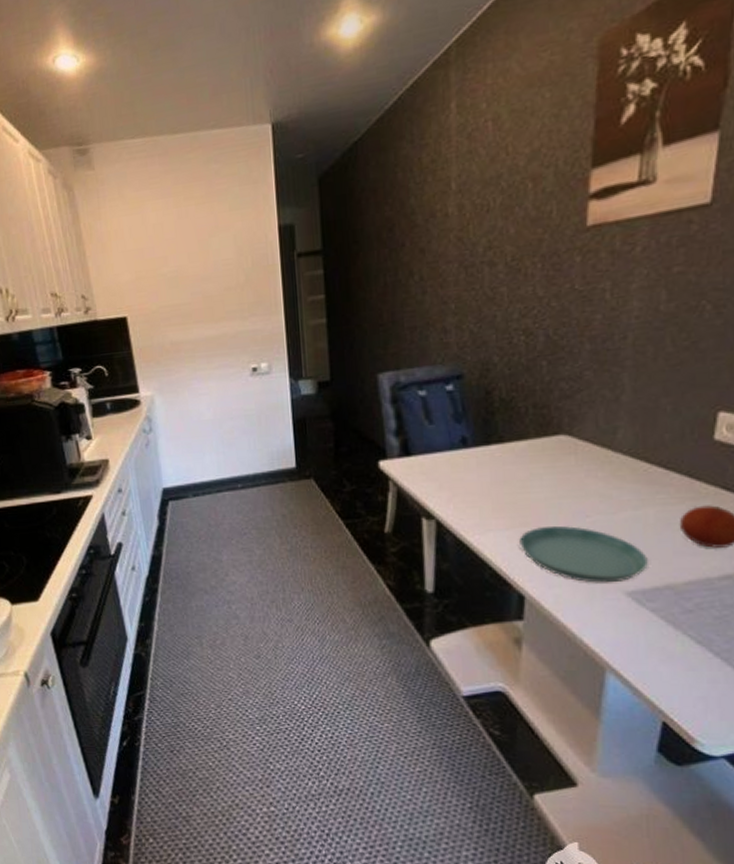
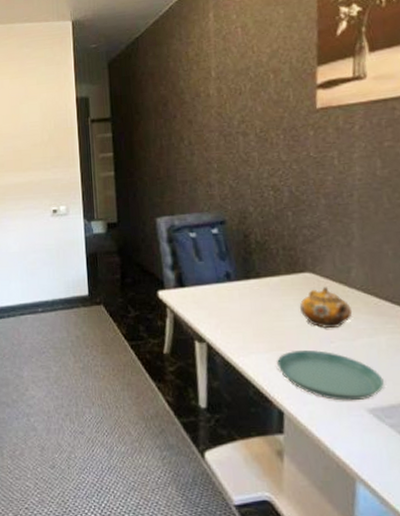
teapot: none [550,451,616,501] -> present [299,287,353,329]

